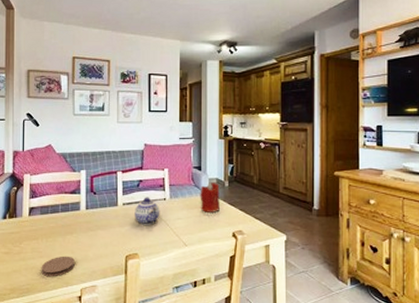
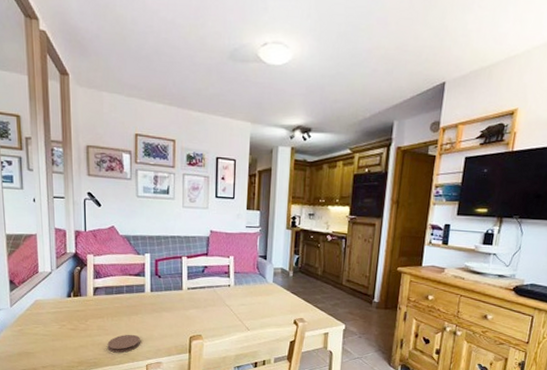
teapot: present [135,197,160,225] -> none [199,282,225,310]
candle: present [200,183,220,213] -> none [264,272,284,301]

